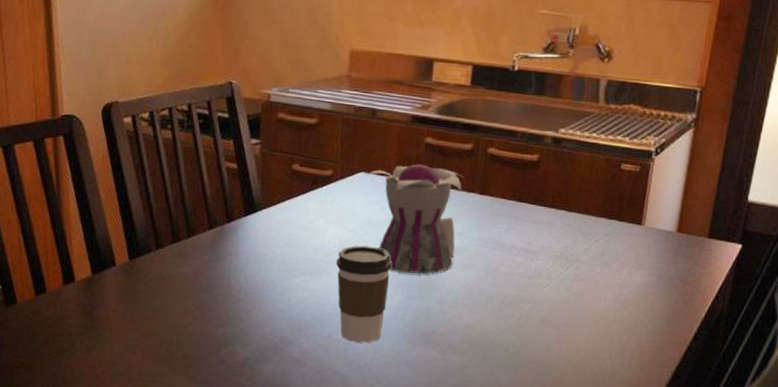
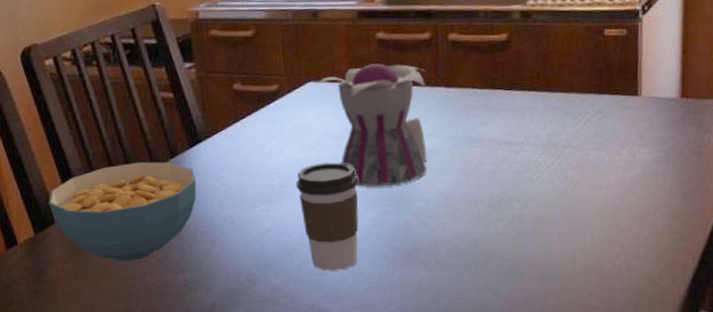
cereal bowl: none [109,222,247,311] -> present [49,162,197,262]

